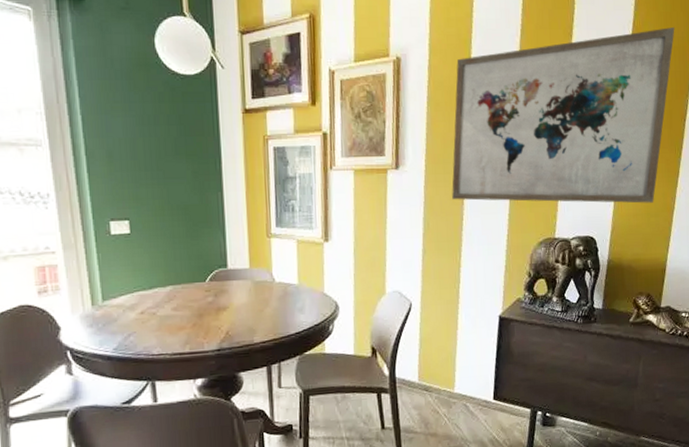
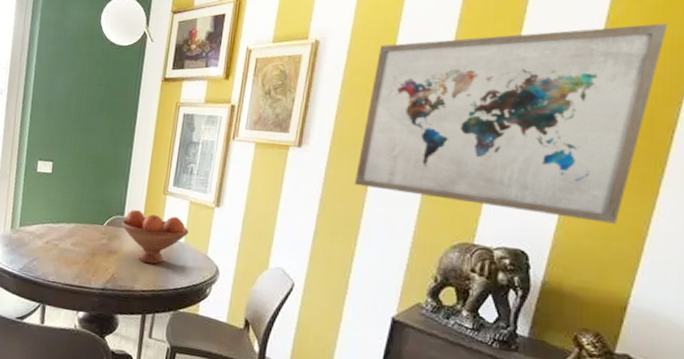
fruit bowl: none [226,258,302,313] -> present [121,210,189,265]

